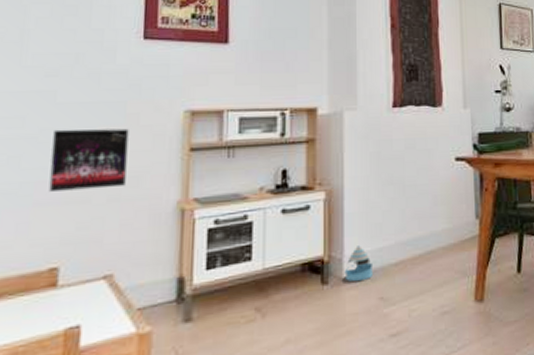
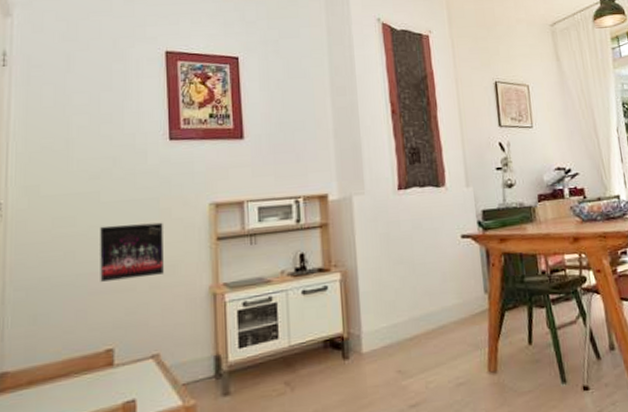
stacking toy: present [344,245,374,281] -> none [363,322,390,356]

